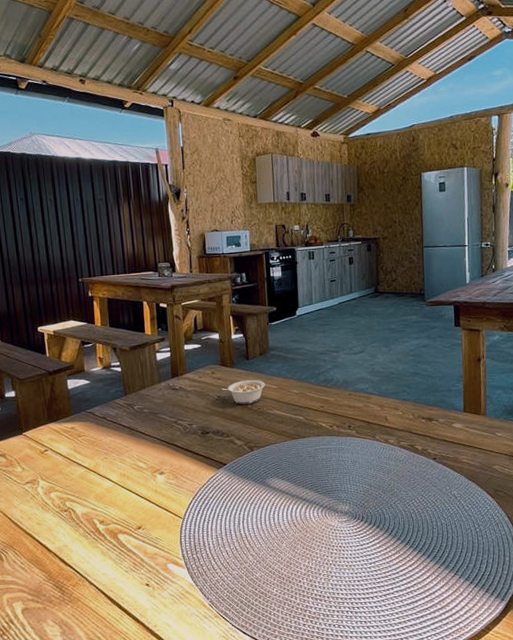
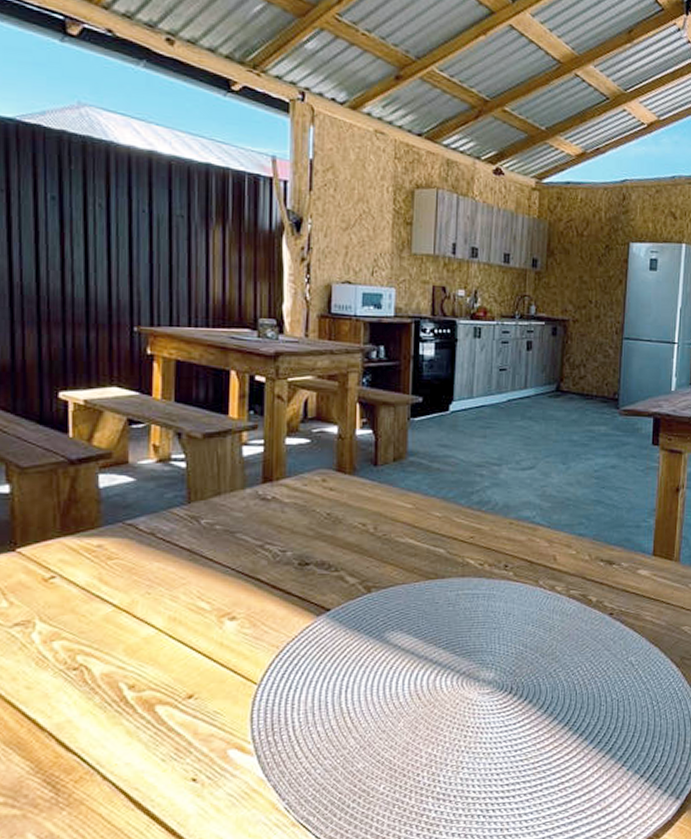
legume: present [221,379,265,405] -> none [333,493,397,527]

